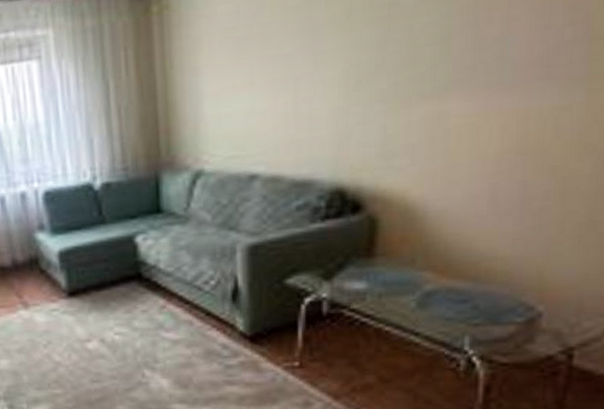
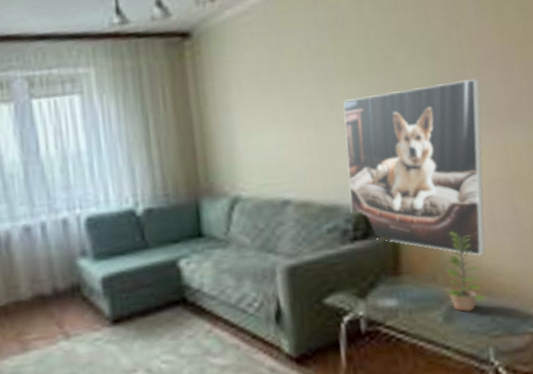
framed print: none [325,26,508,238] -> present [343,79,485,256]
plant: none [425,211,471,299] -> present [444,232,487,313]

